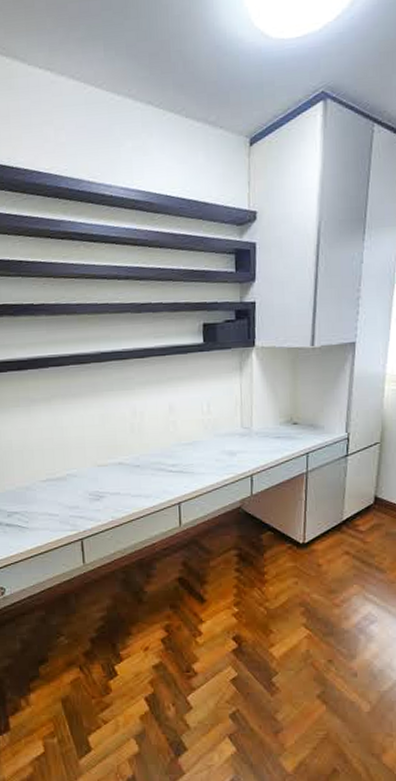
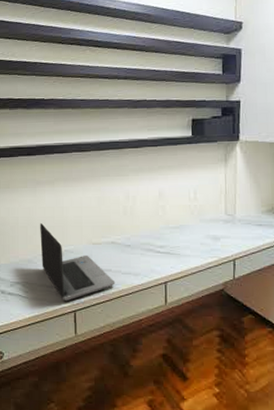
laptop computer: none [37,446,125,529] -> present [40,223,116,301]

